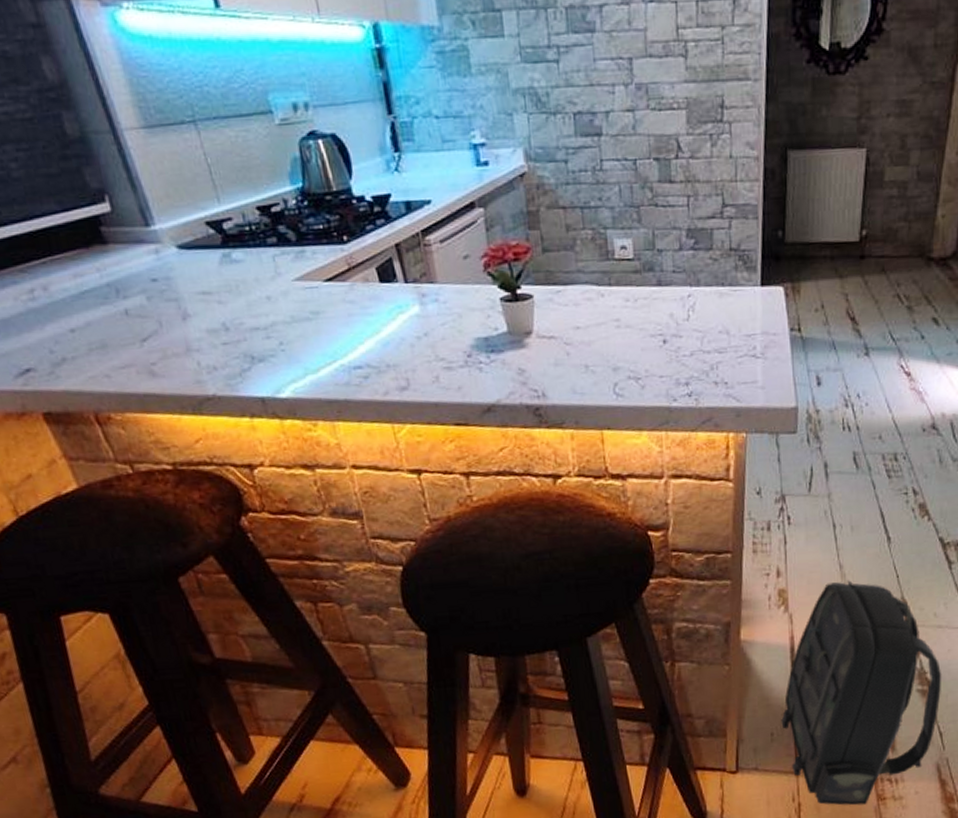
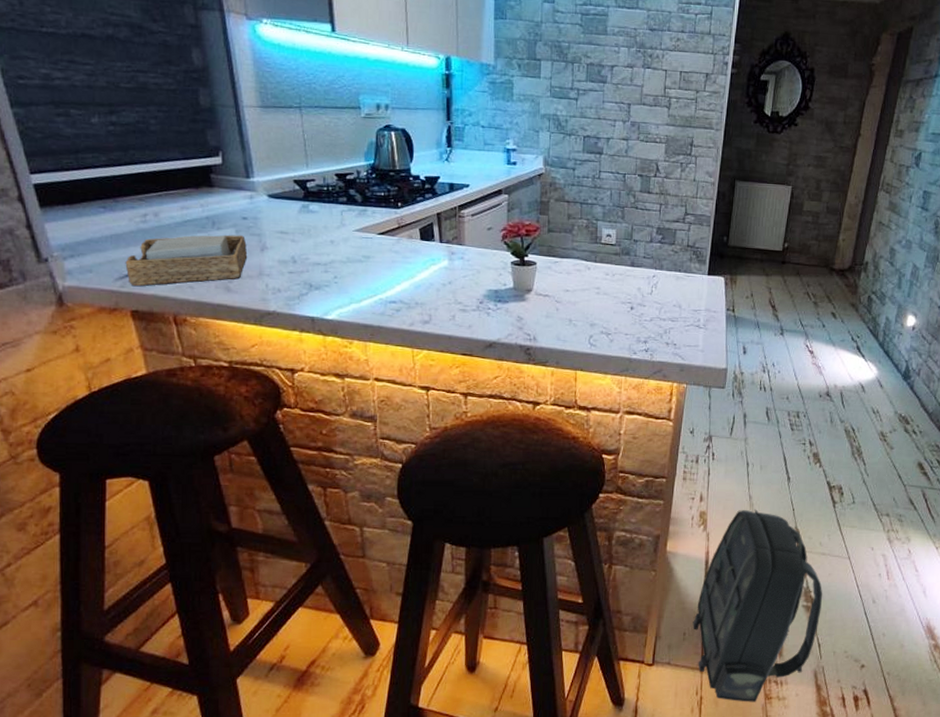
napkin holder: none [21,302,168,383] -> present [125,234,248,287]

